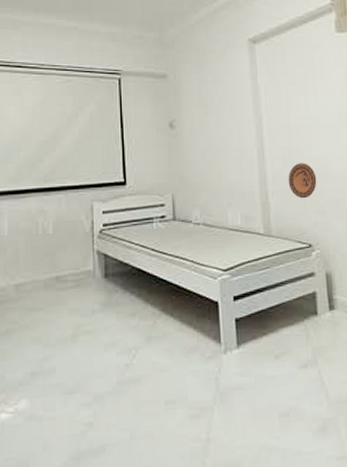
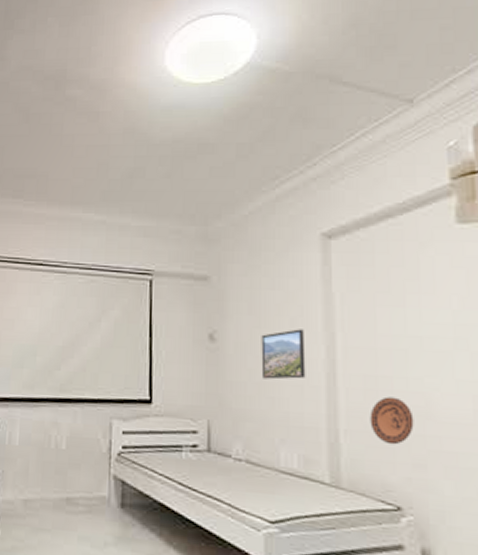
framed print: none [209,115,243,157] -> present [261,329,306,380]

